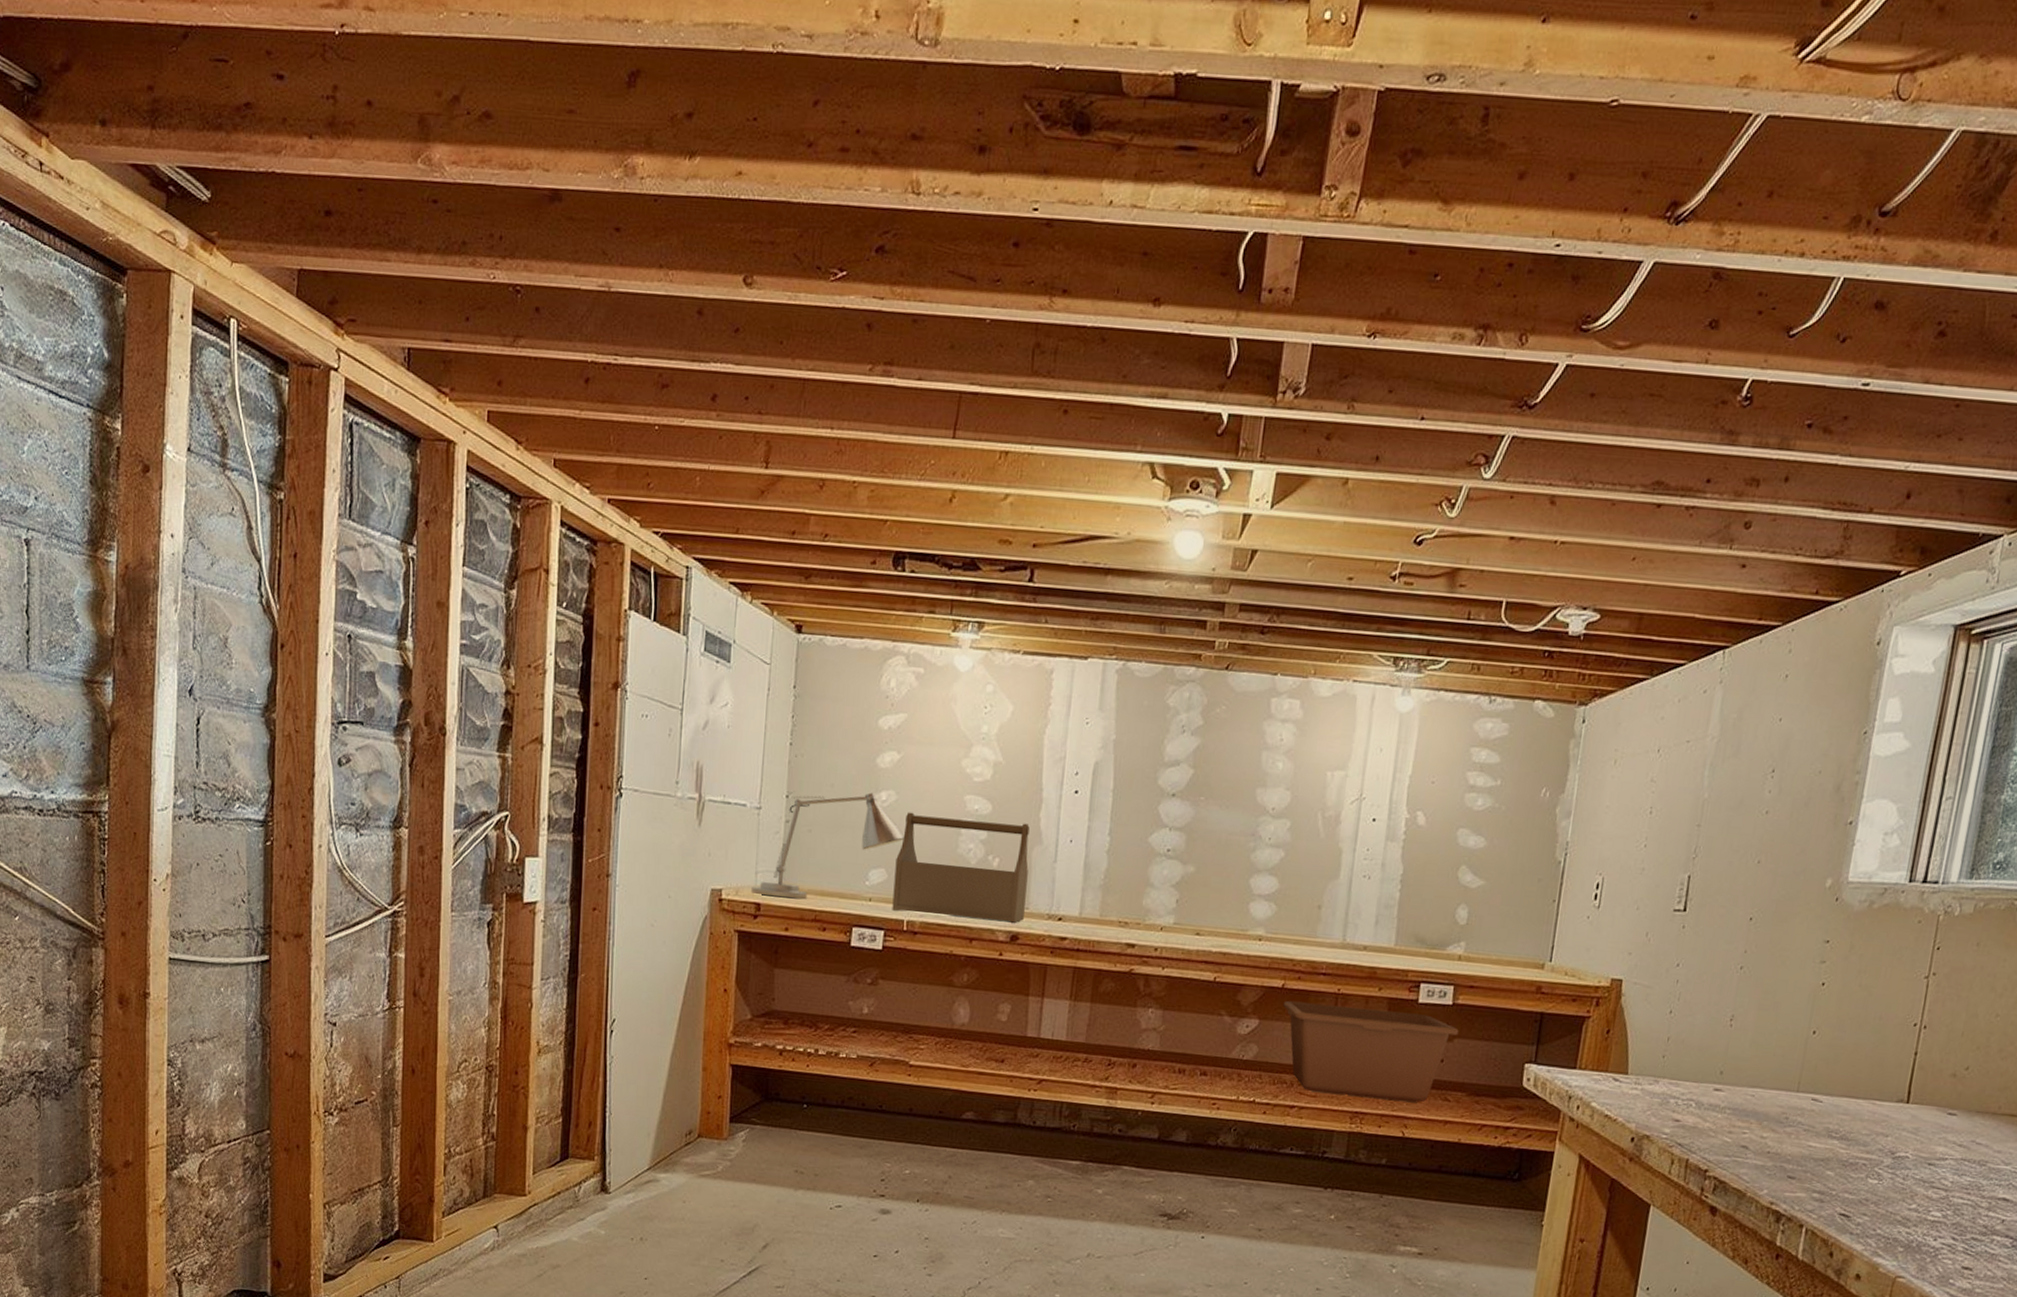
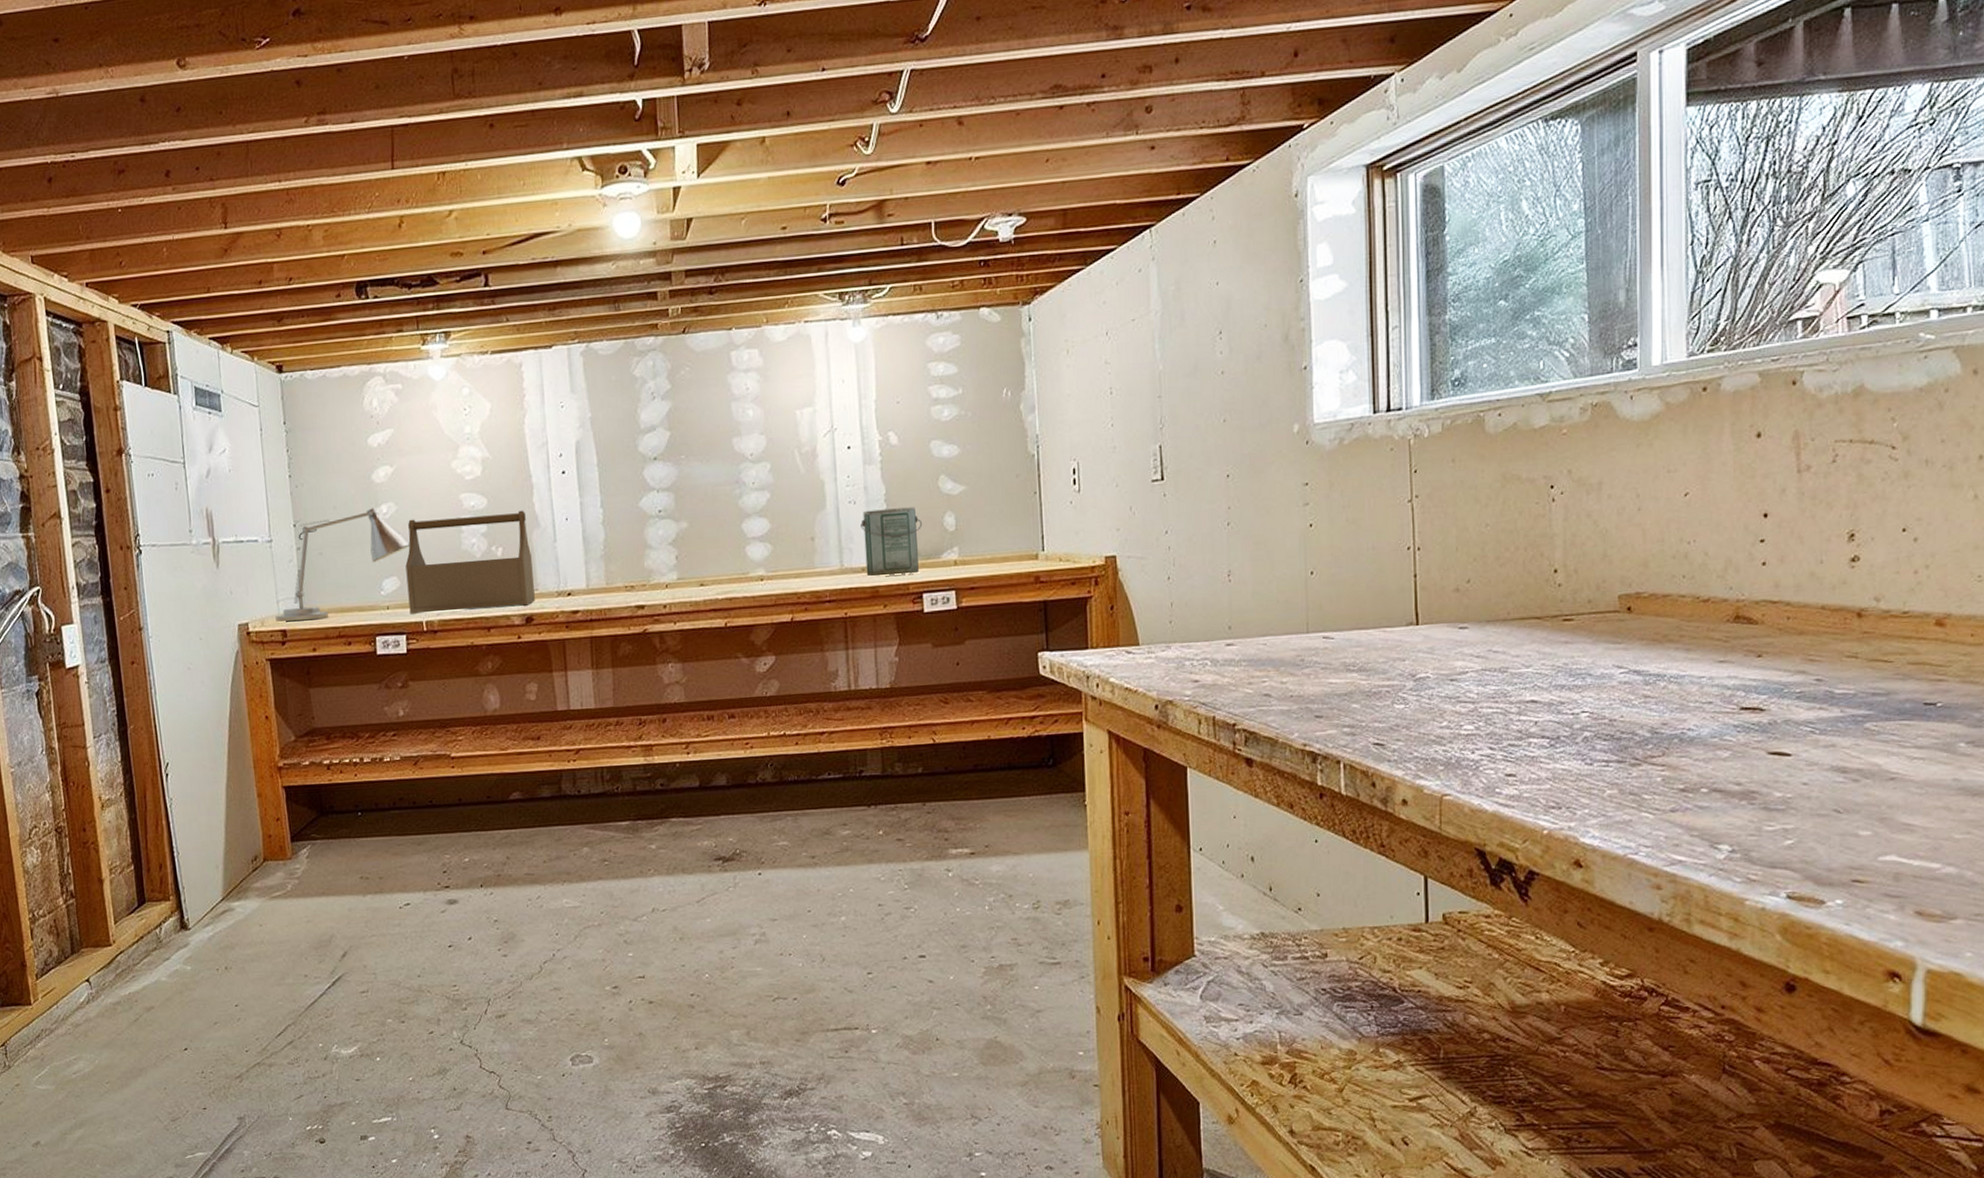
storage bin: present [1283,1000,1459,1103] -> none [795,622,968,715]
paint can: none [1367,888,1435,962] -> present [860,507,923,577]

